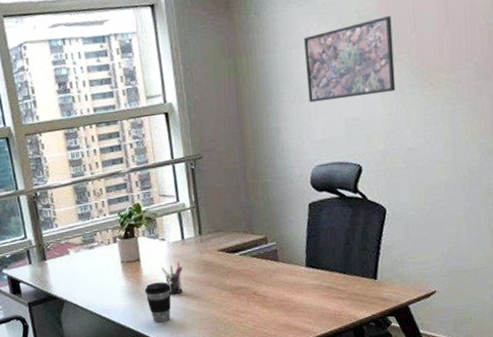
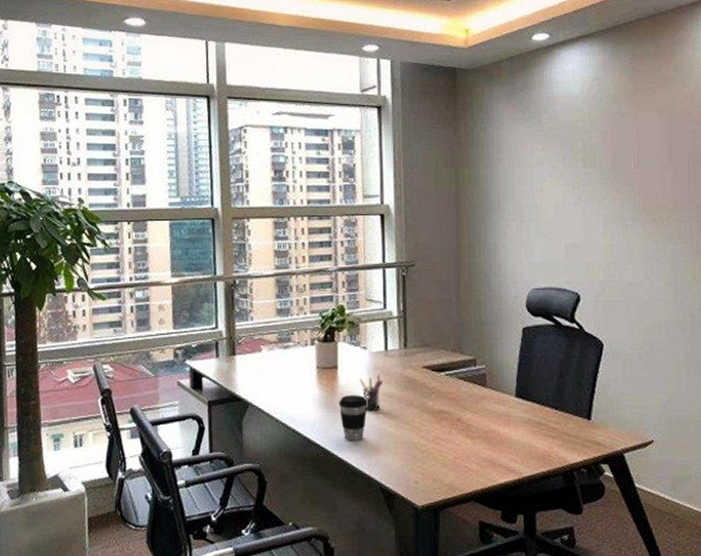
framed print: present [304,16,396,103] -> none [528,148,618,223]

